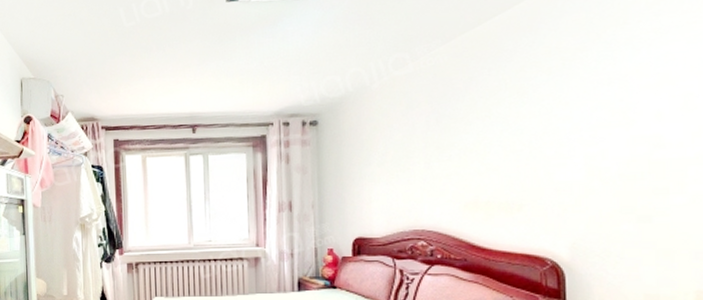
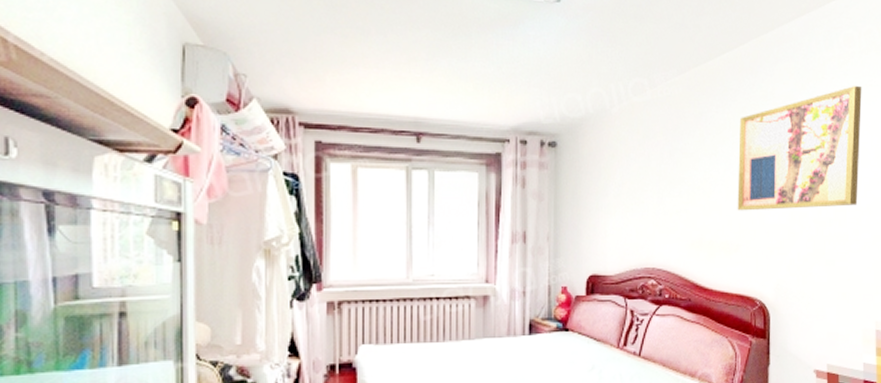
wall art: none [517,24,683,170] -> present [737,85,862,211]

